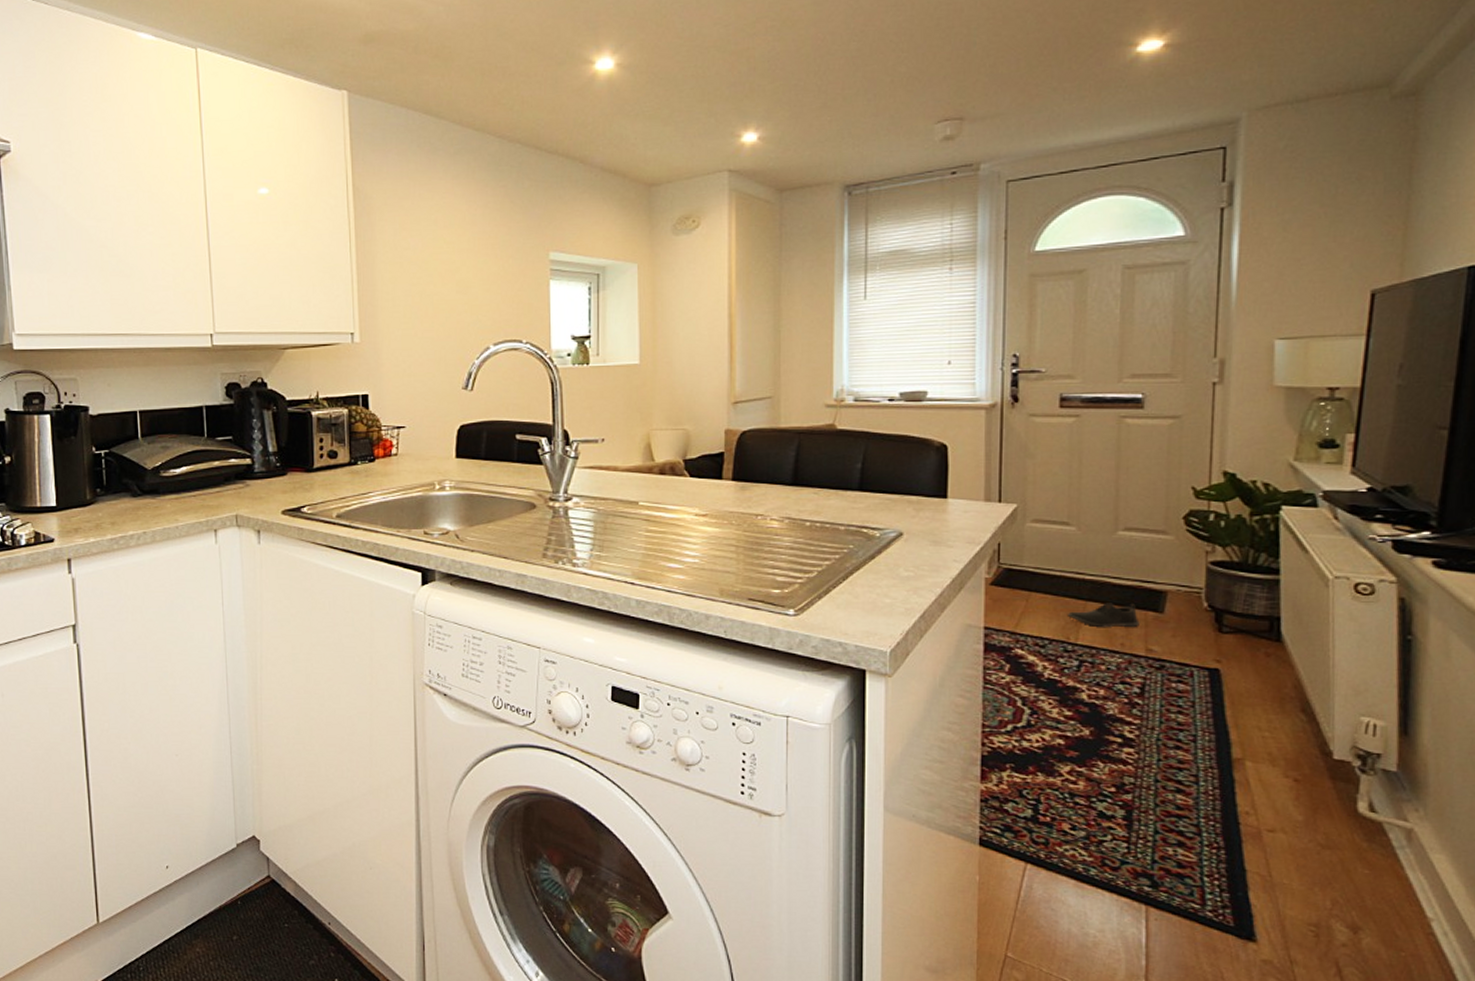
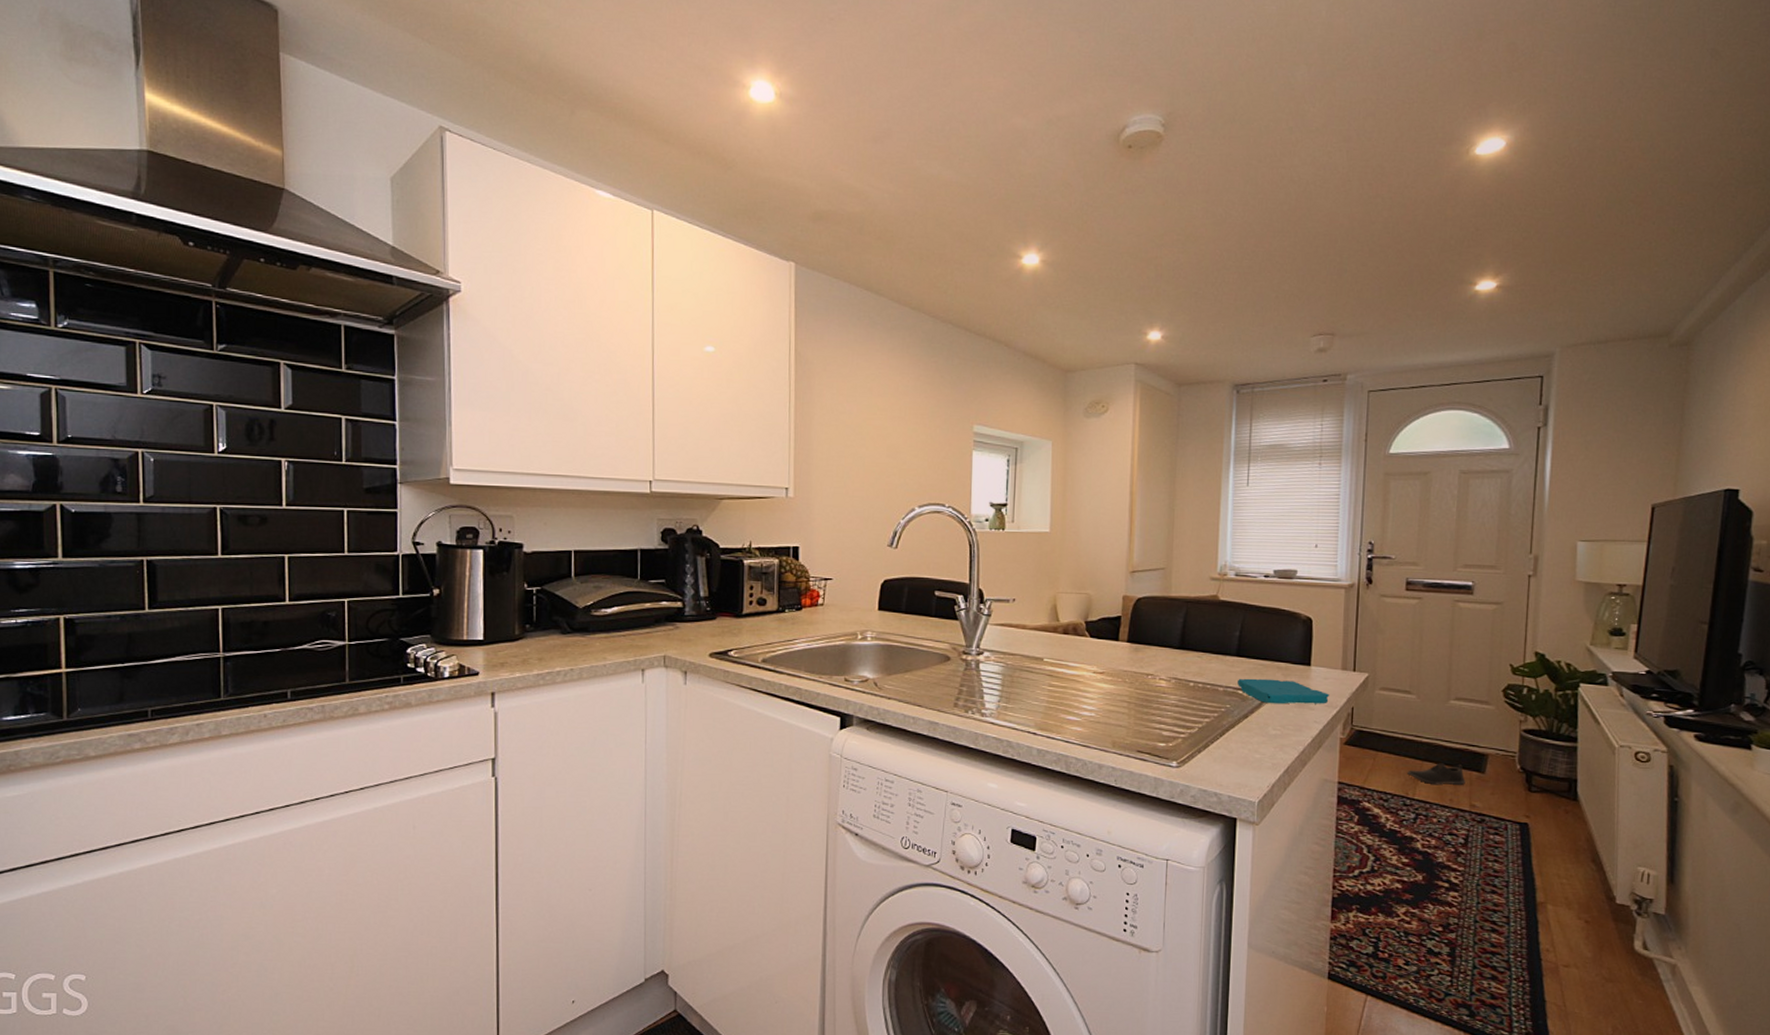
sponge: none [861,514,972,543] -> present [1238,678,1330,704]

